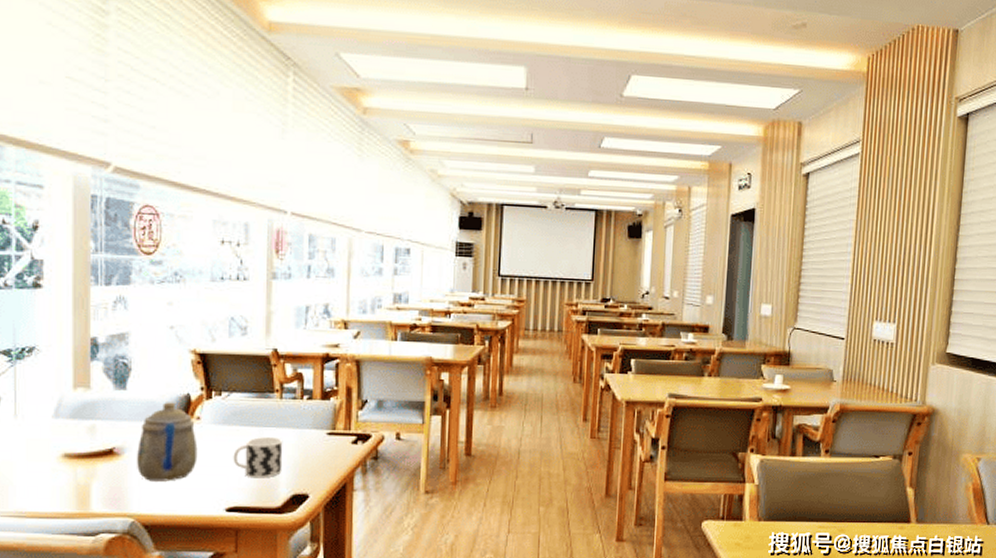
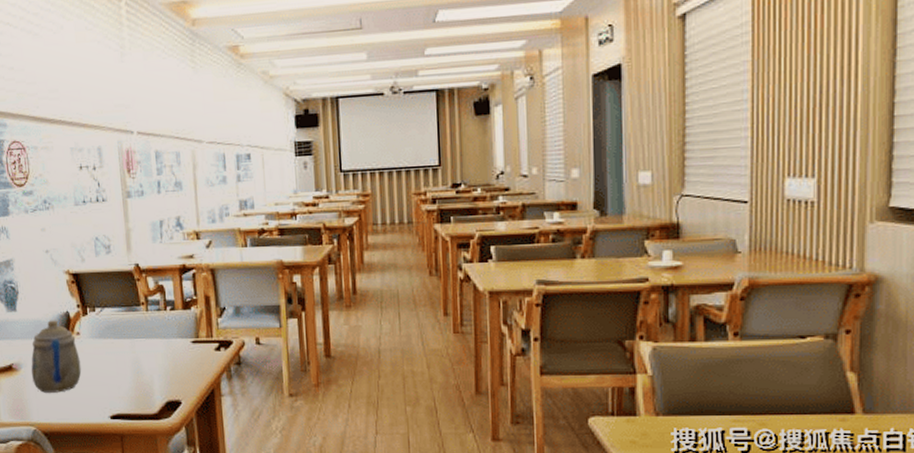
cup: present [233,437,283,479] -> none [111,348,155,387]

